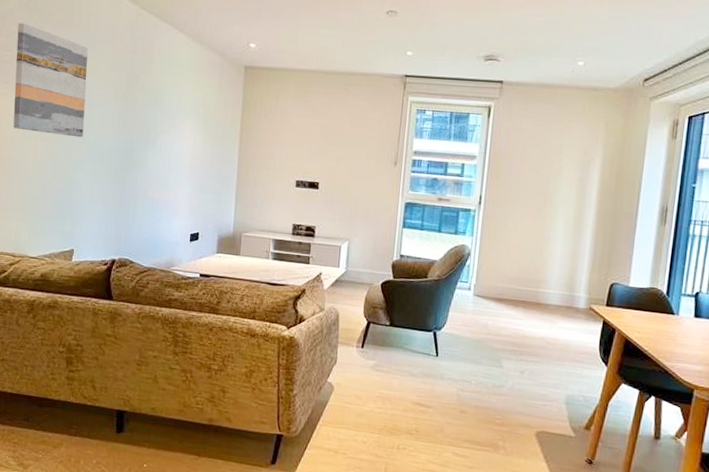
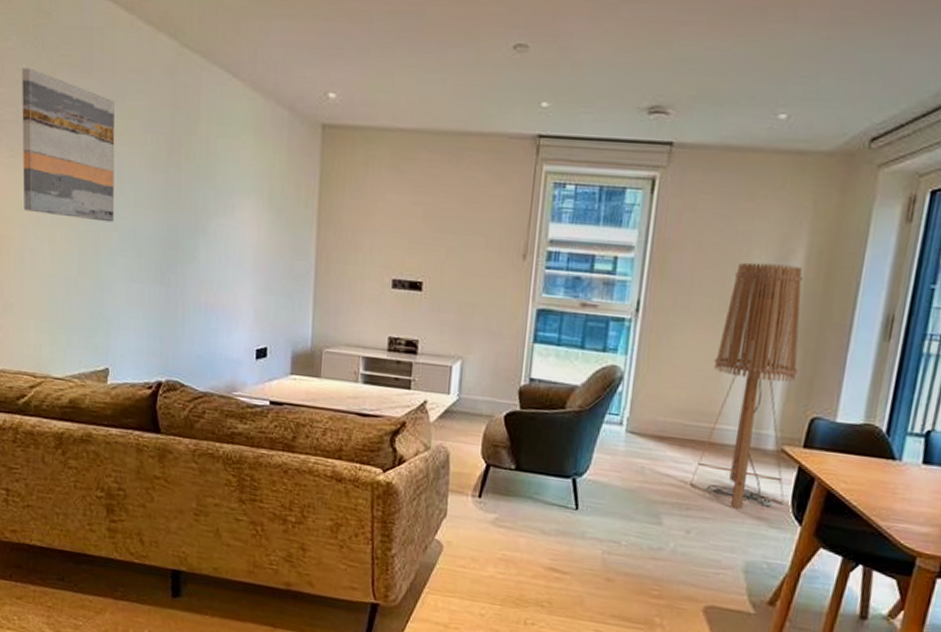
floor lamp: none [523,168,600,355] -> present [690,262,803,510]

